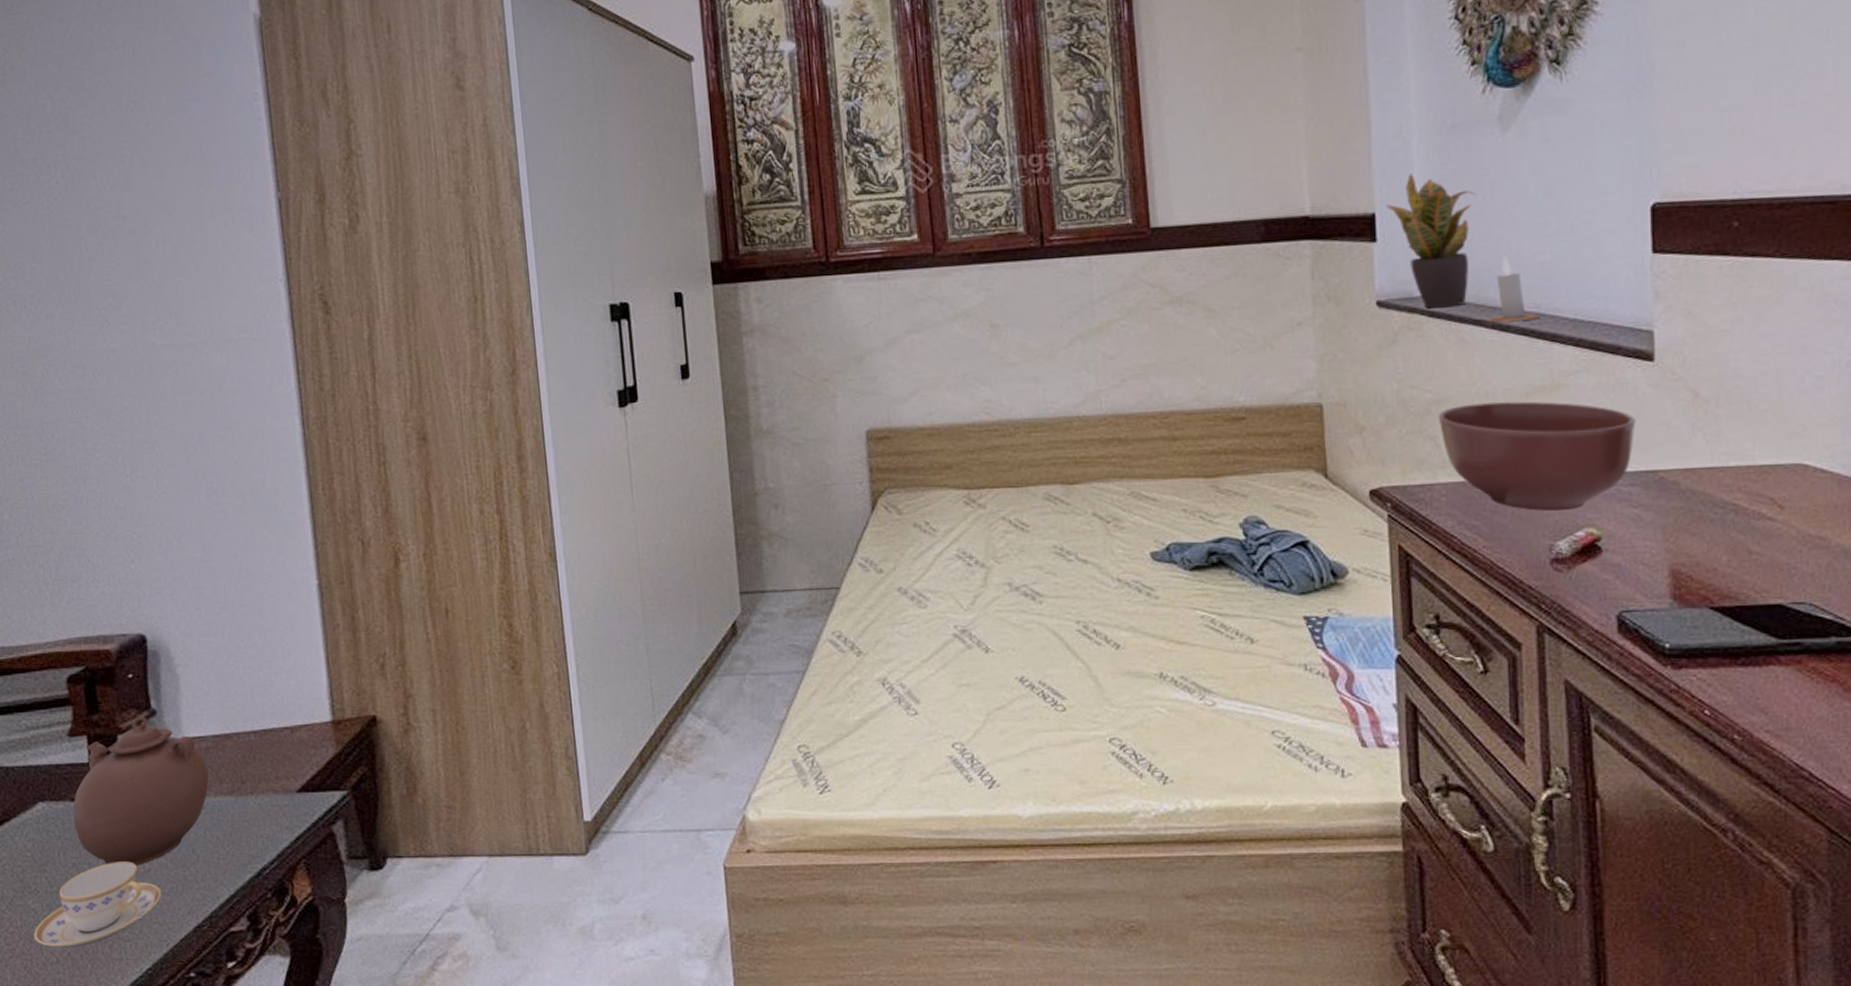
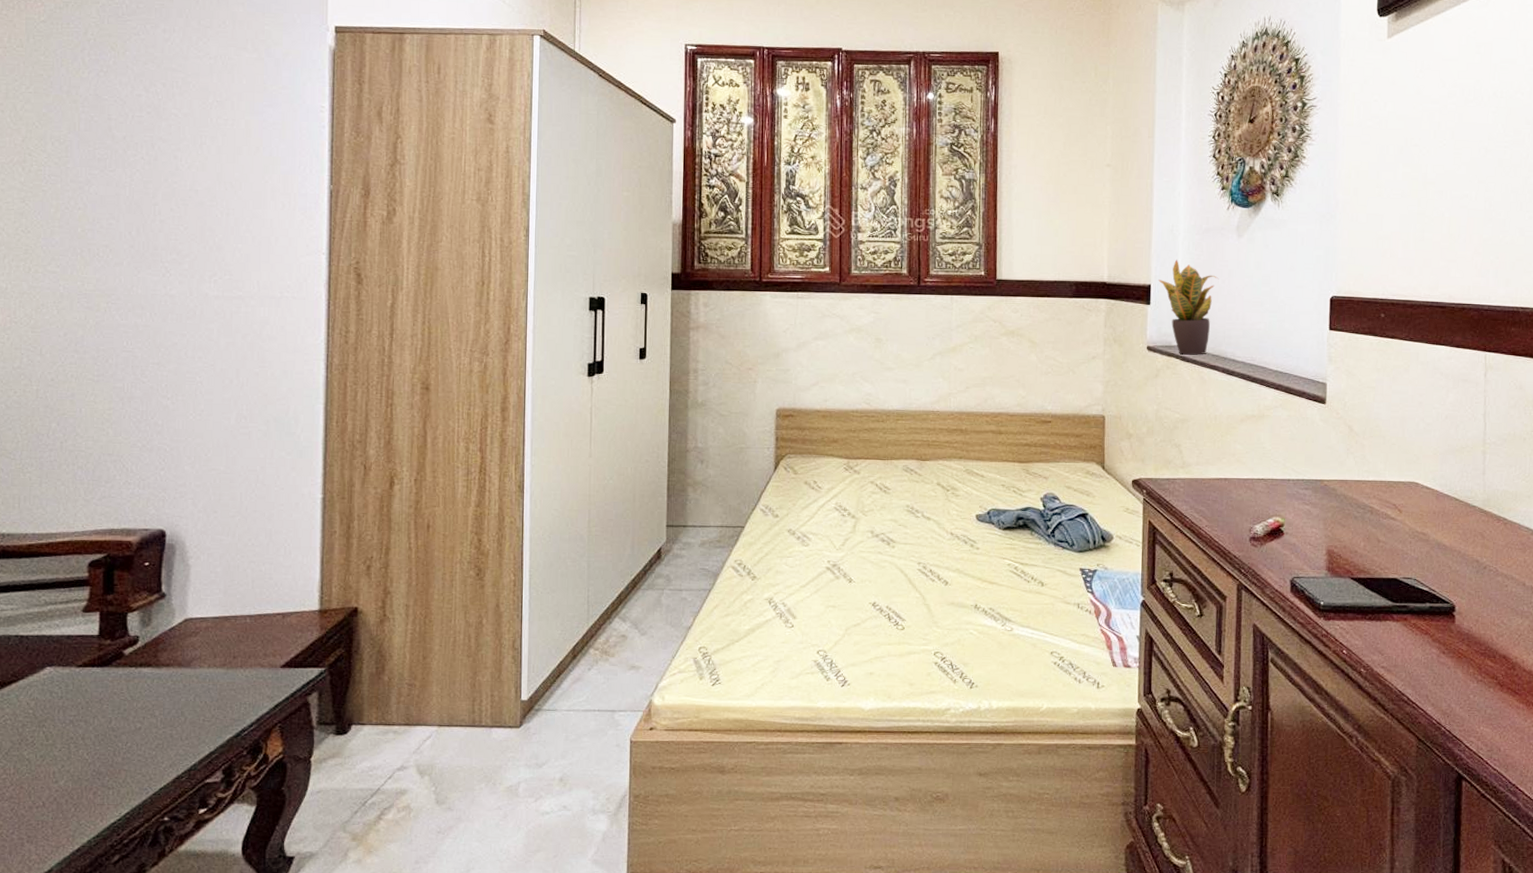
teacup: present [34,862,161,948] -> none [25,720,148,794]
teapot: present [73,717,209,865] -> none [77,599,205,724]
bowl: present [1438,401,1636,512] -> none [1182,424,1312,504]
candle: present [1487,256,1541,323] -> none [1220,323,1255,369]

